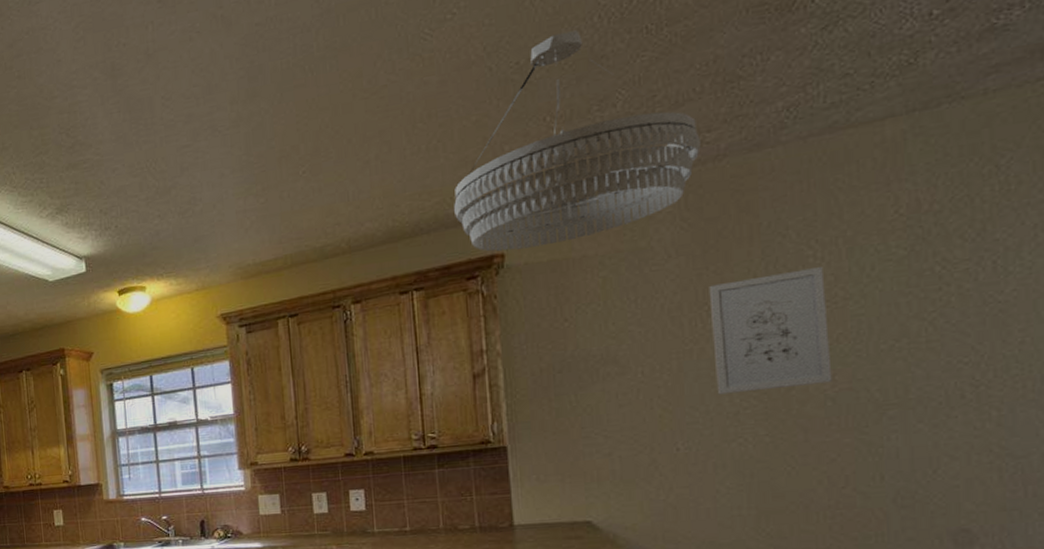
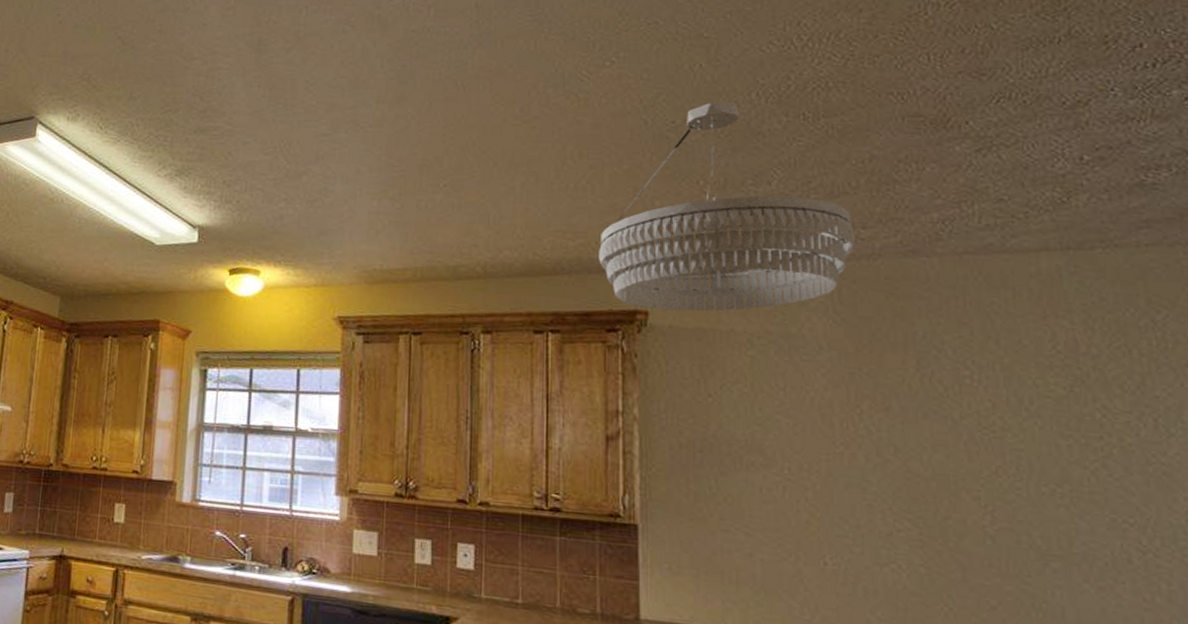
wall art: present [709,267,832,395] -> none [861,387,992,519]

